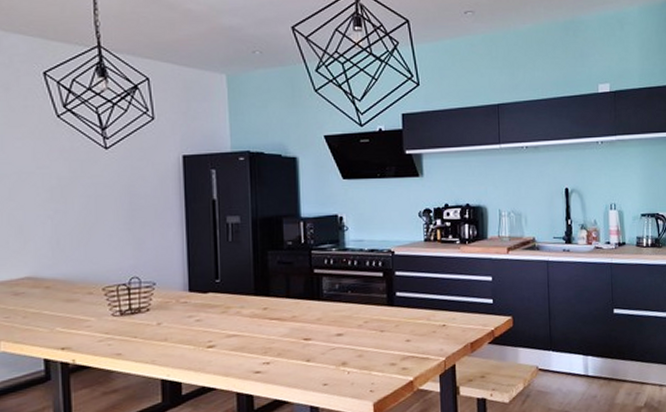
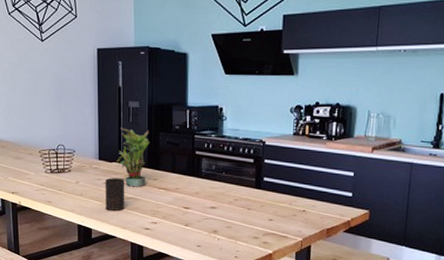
cup: none [197,311,227,355] -> present [104,178,125,211]
potted plant: none [213,249,256,322] -> present [116,128,150,187]

